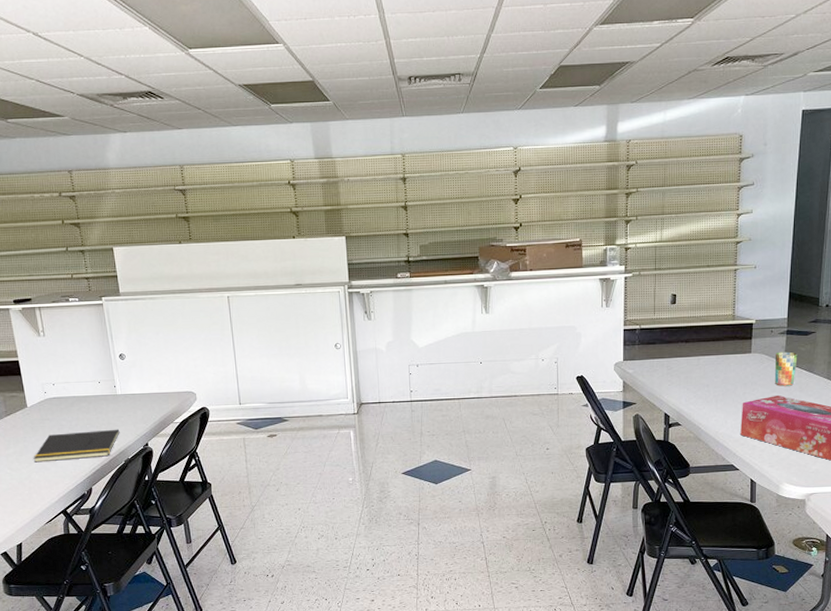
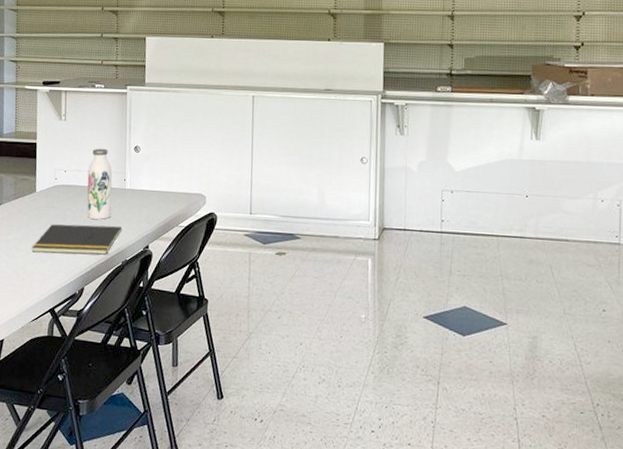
water bottle: none [76,359,107,426] -> present [87,148,113,220]

